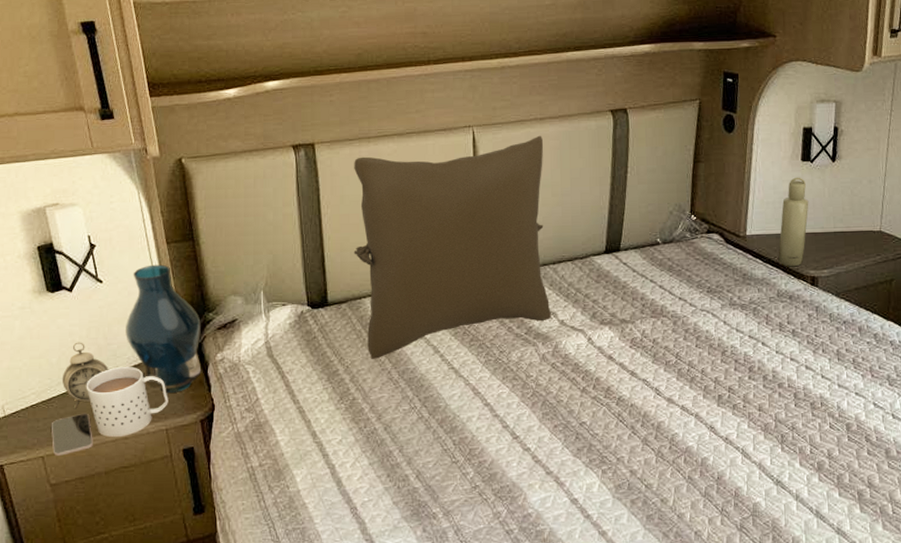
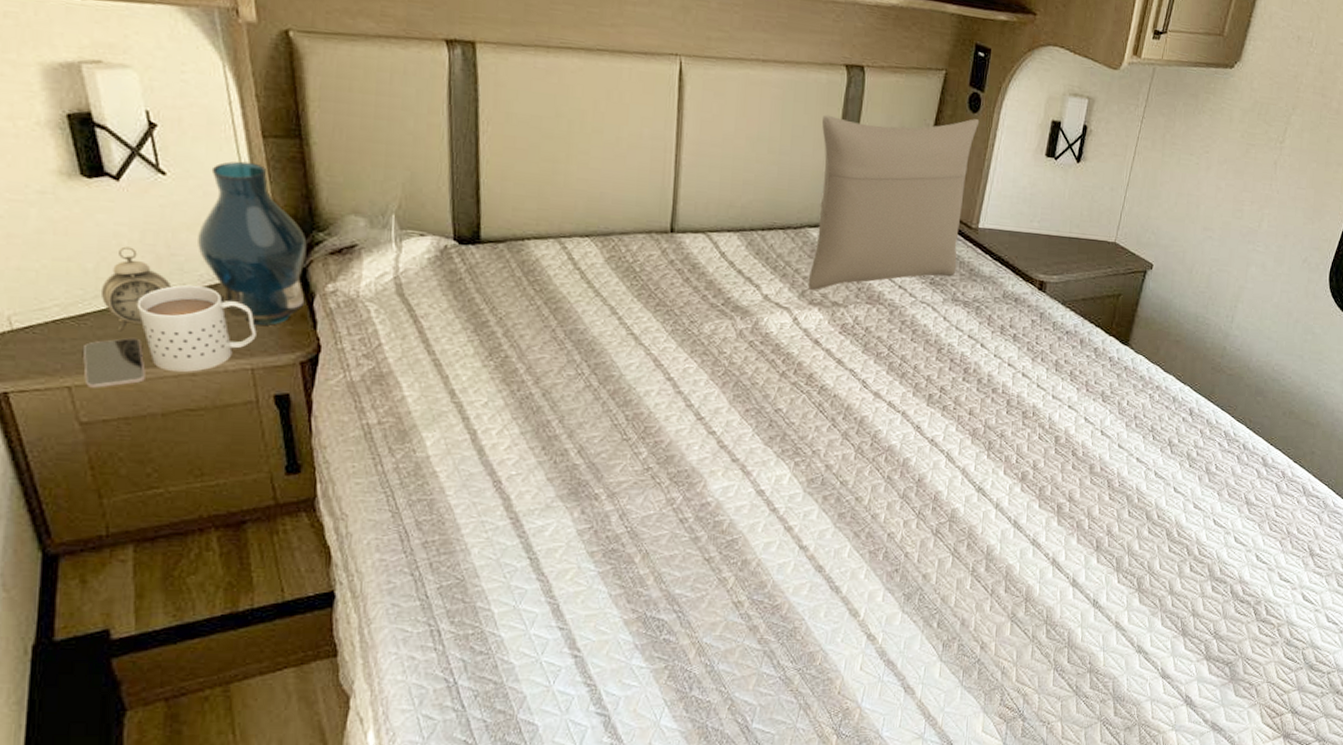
pillow: present [353,135,551,359] -> none [518,68,763,313]
pillow: none [596,138,736,311] -> present [809,114,980,290]
bottle: present [778,177,809,267] -> none [1008,173,1048,269]

